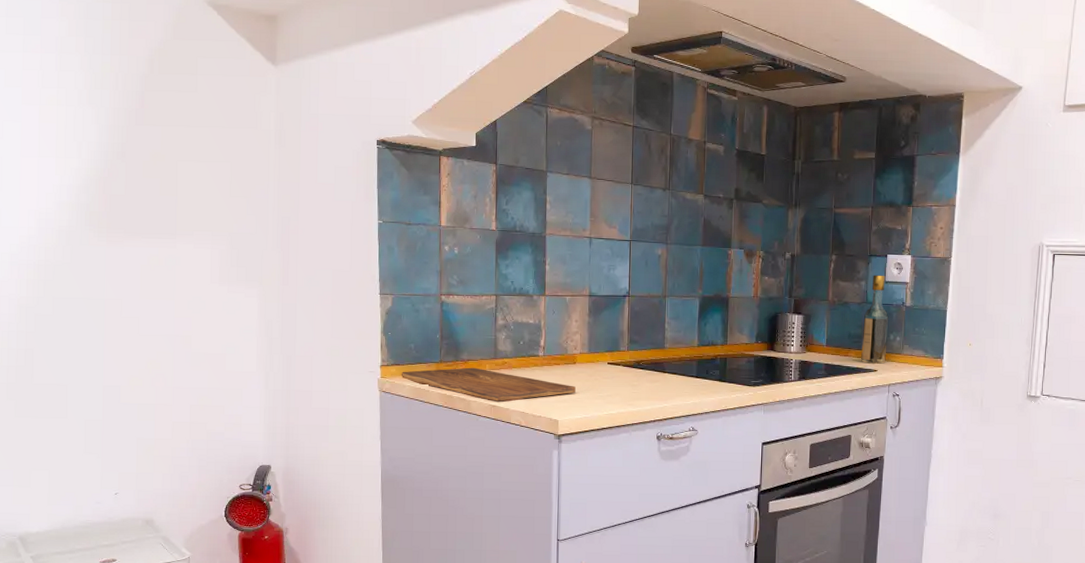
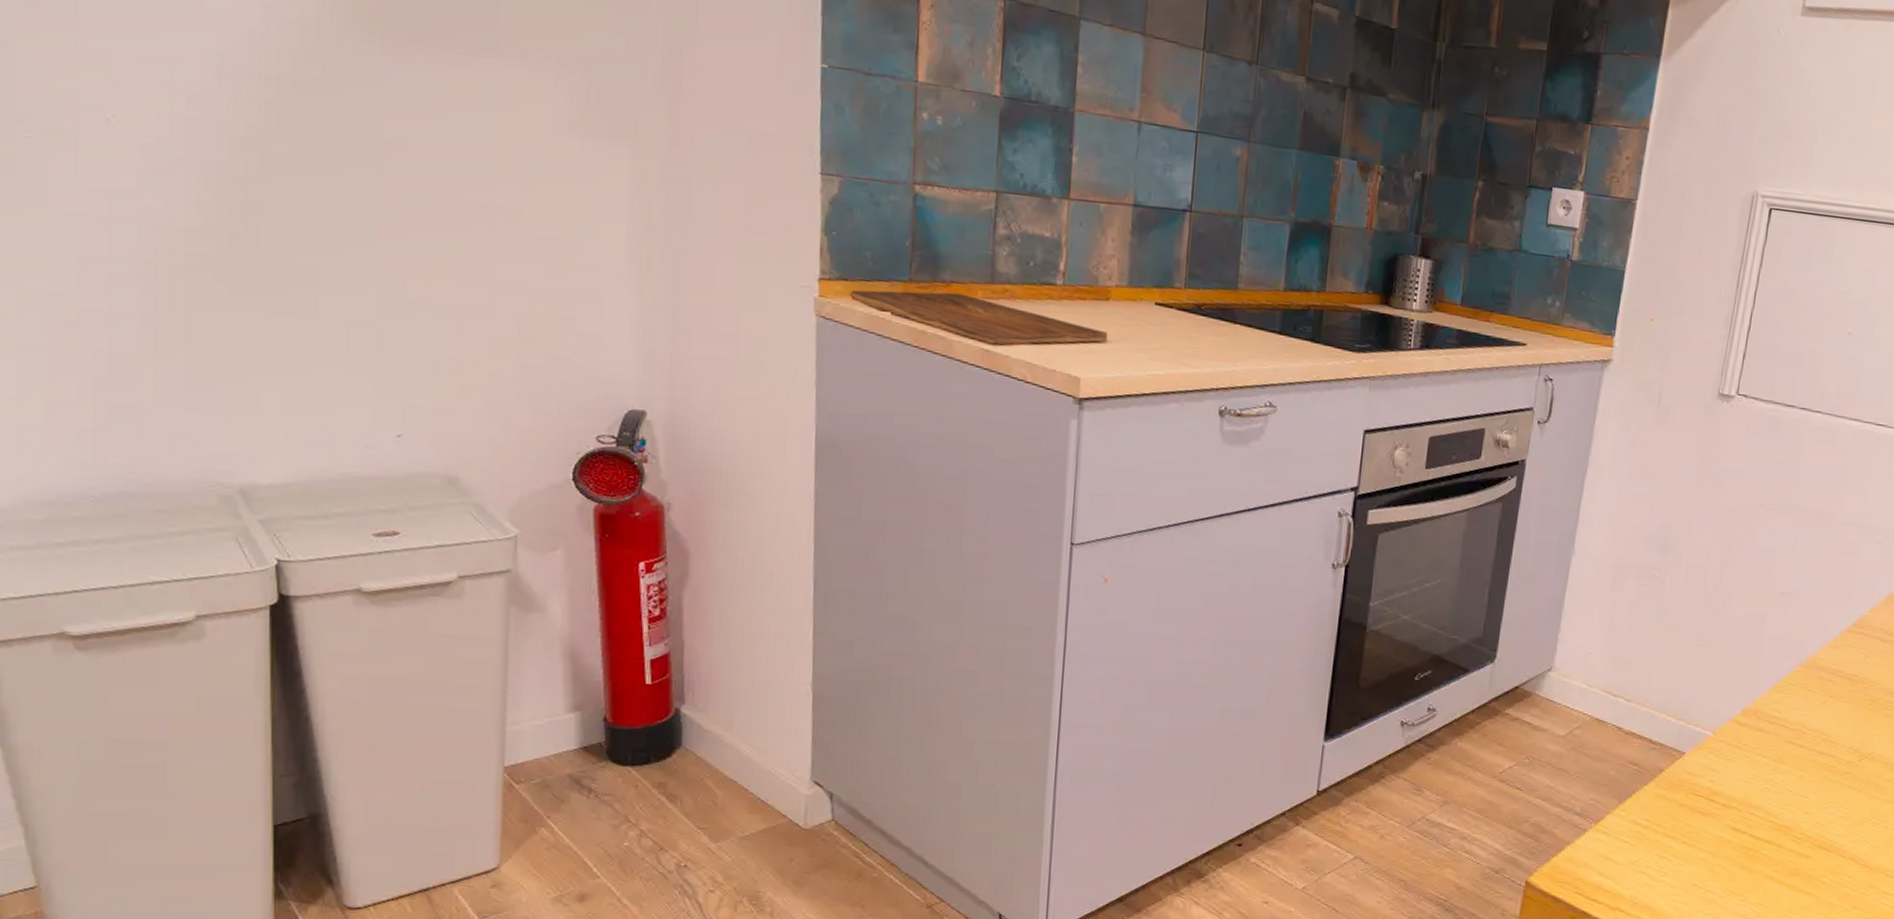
bottle: present [861,275,889,365] -> none [1506,213,1548,336]

